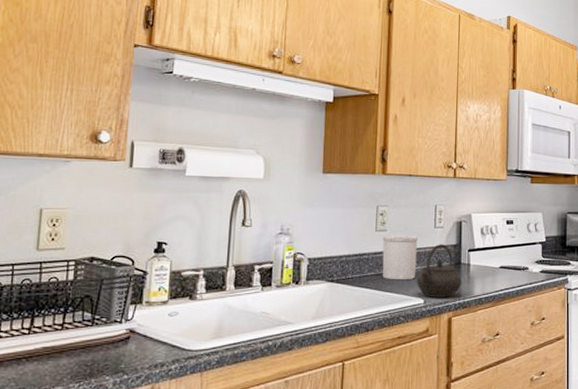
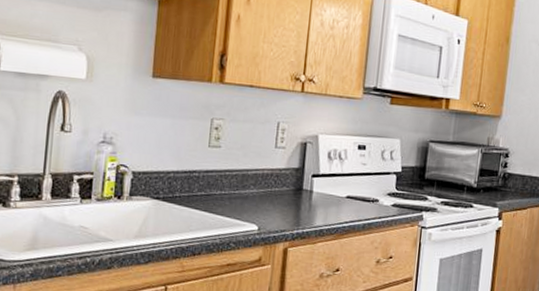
utensil holder: present [382,235,417,280] -> none [213,152,255,204]
kettle: present [416,244,462,297] -> none [250,166,302,226]

